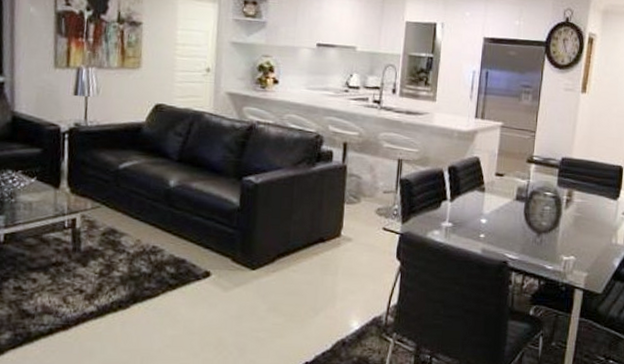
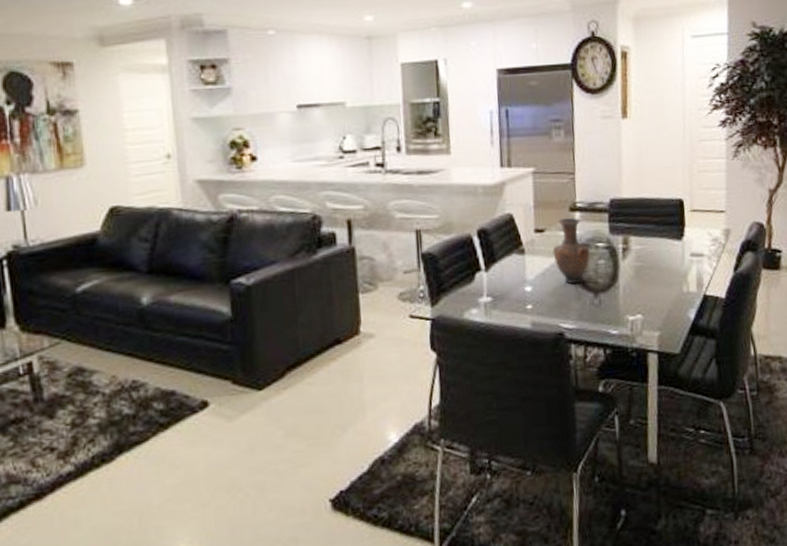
vase: none [508,168,539,224] -> present [552,218,590,285]

